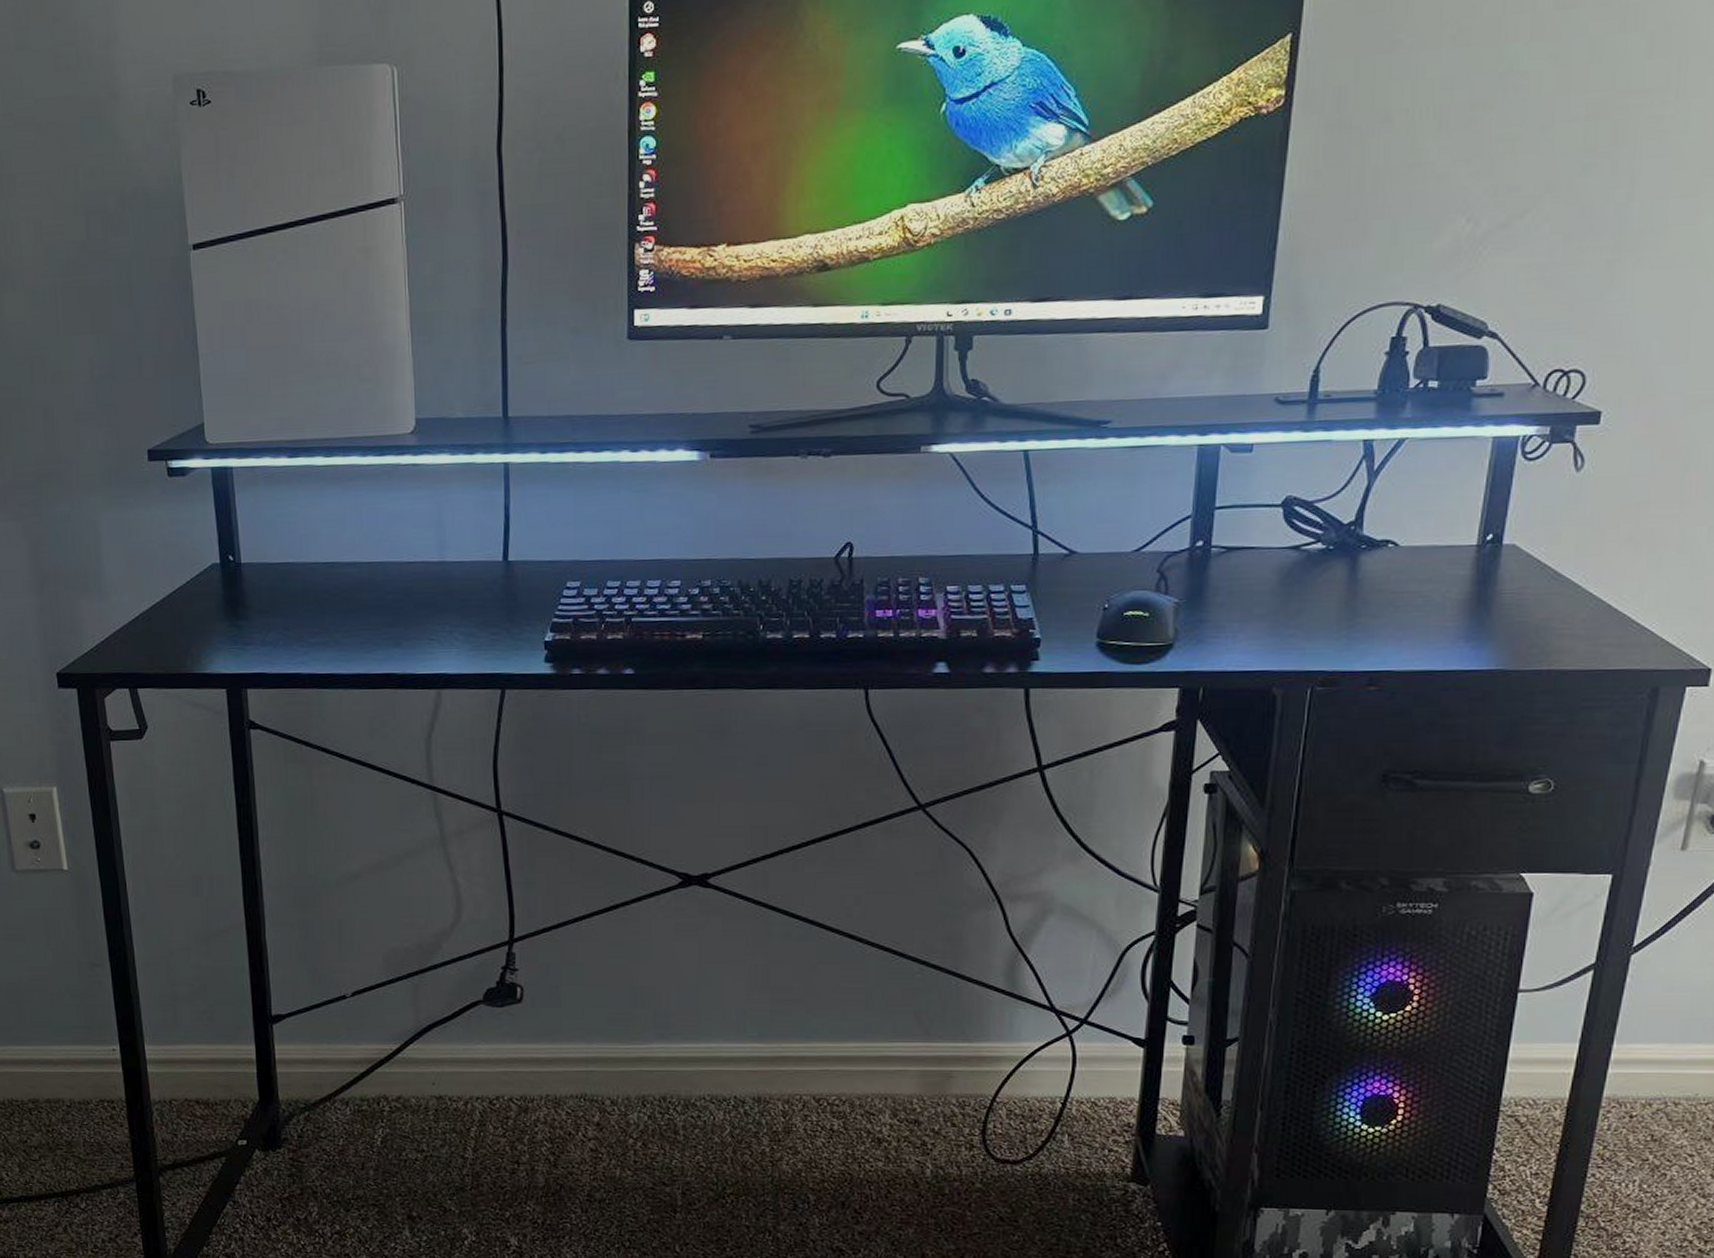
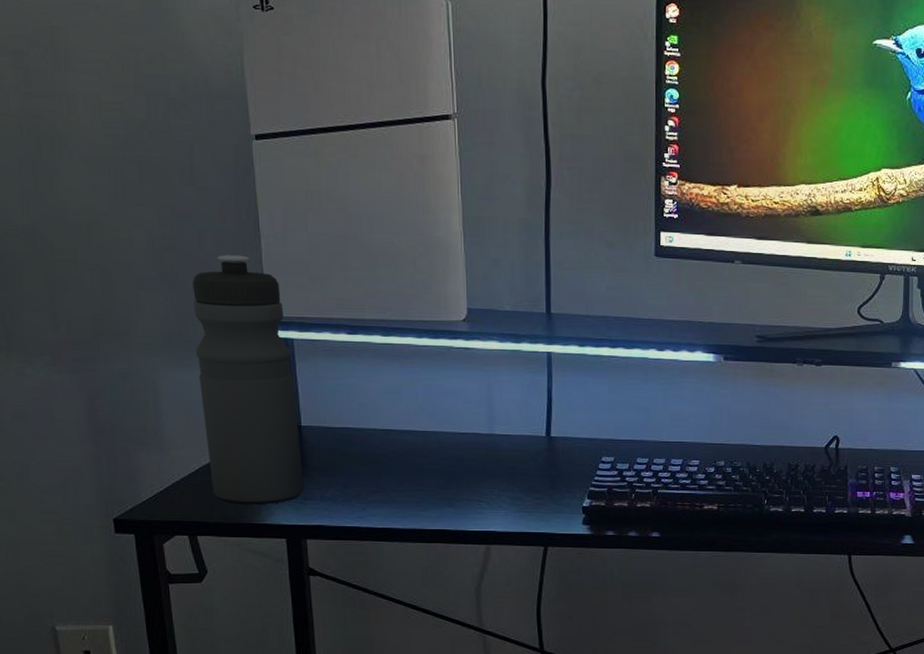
water bottle: none [131,379,245,653] -> present [192,255,305,505]

